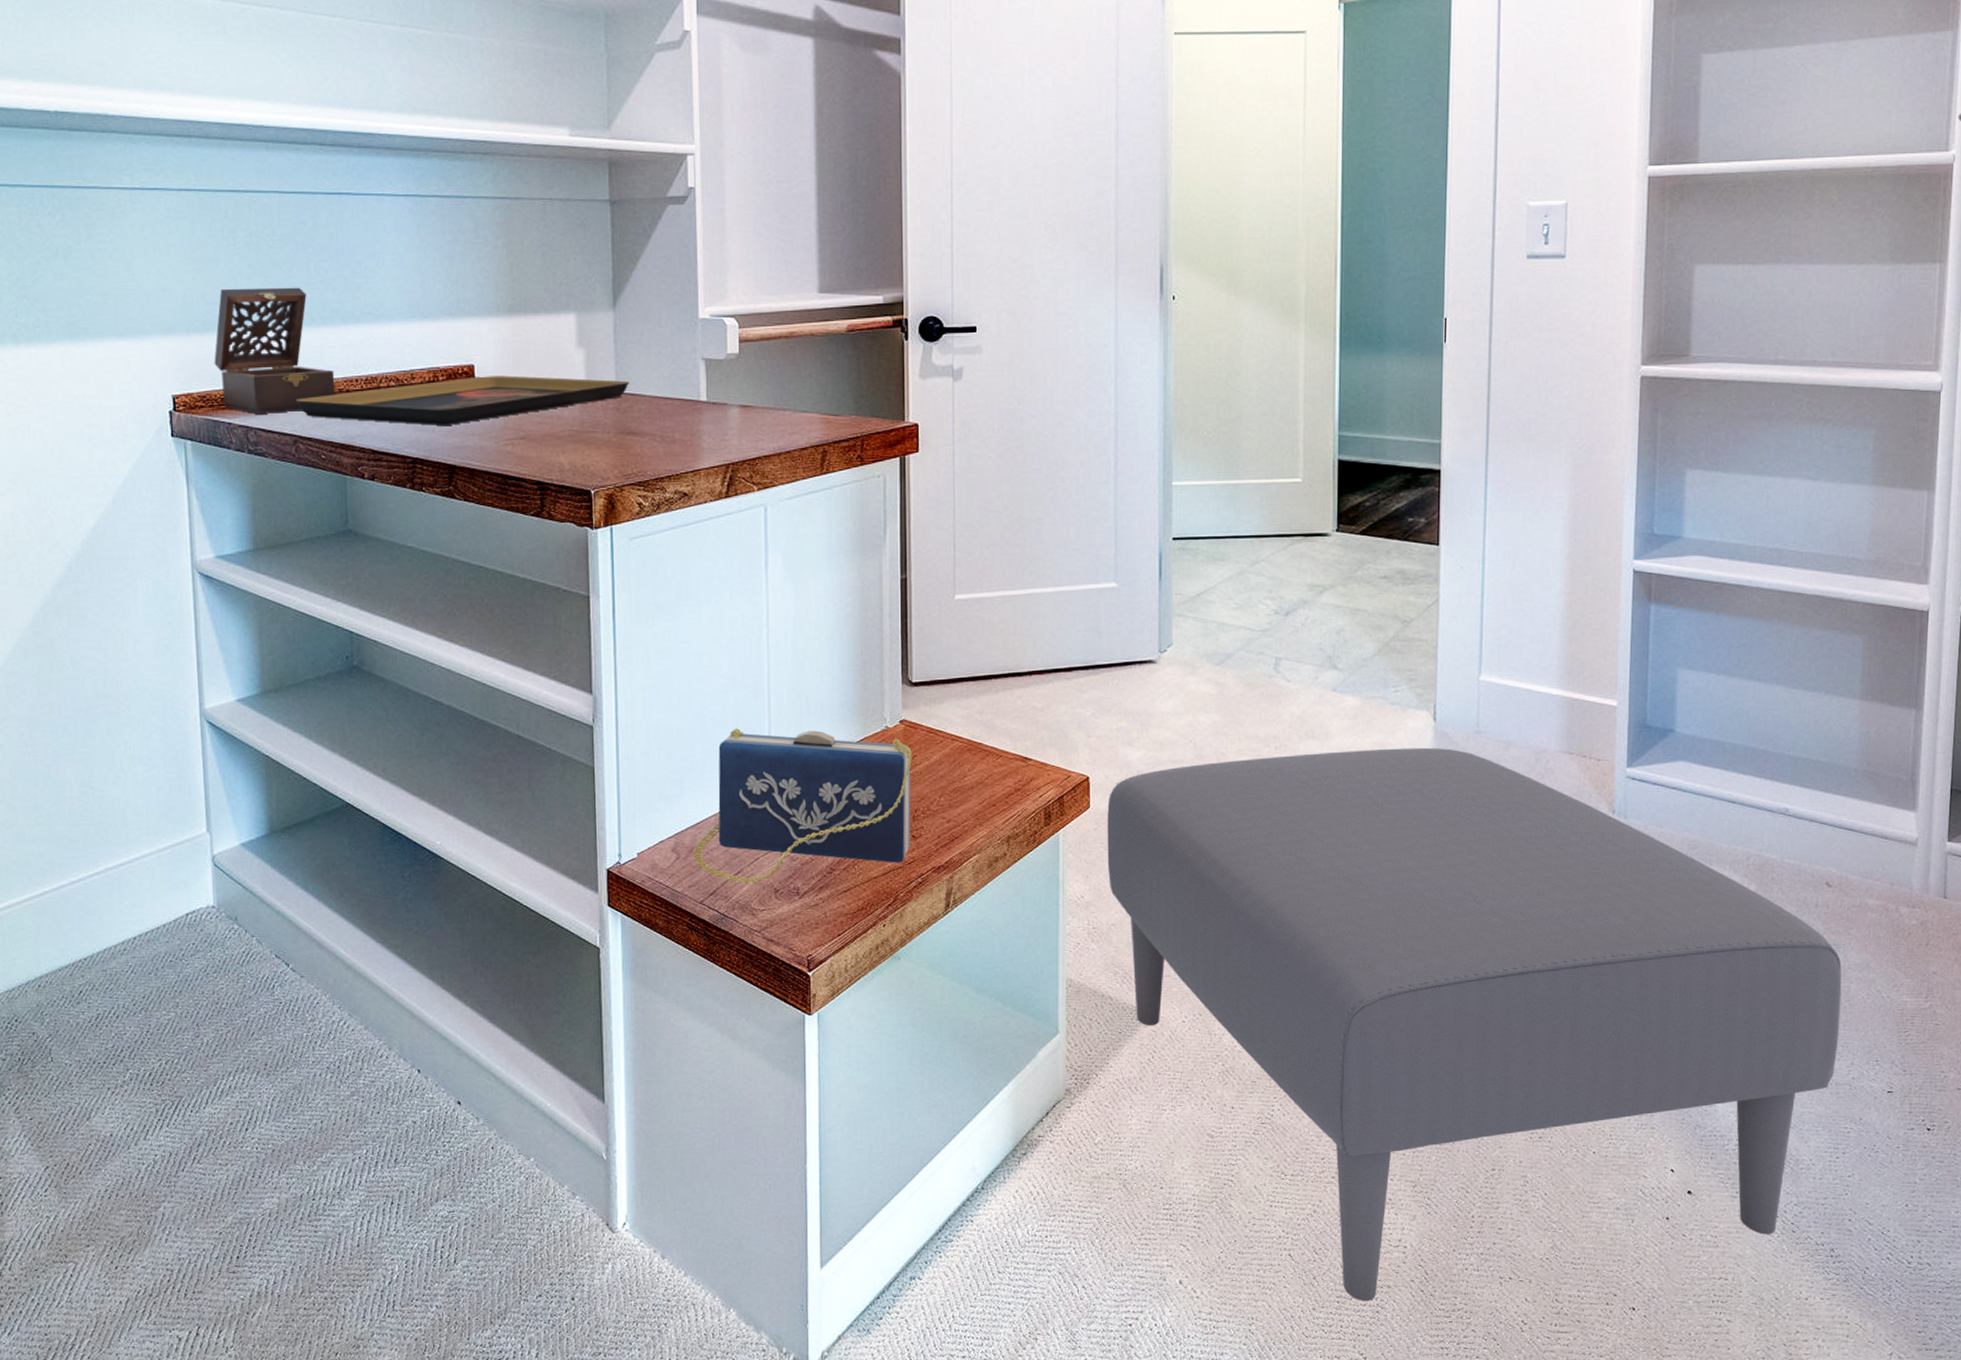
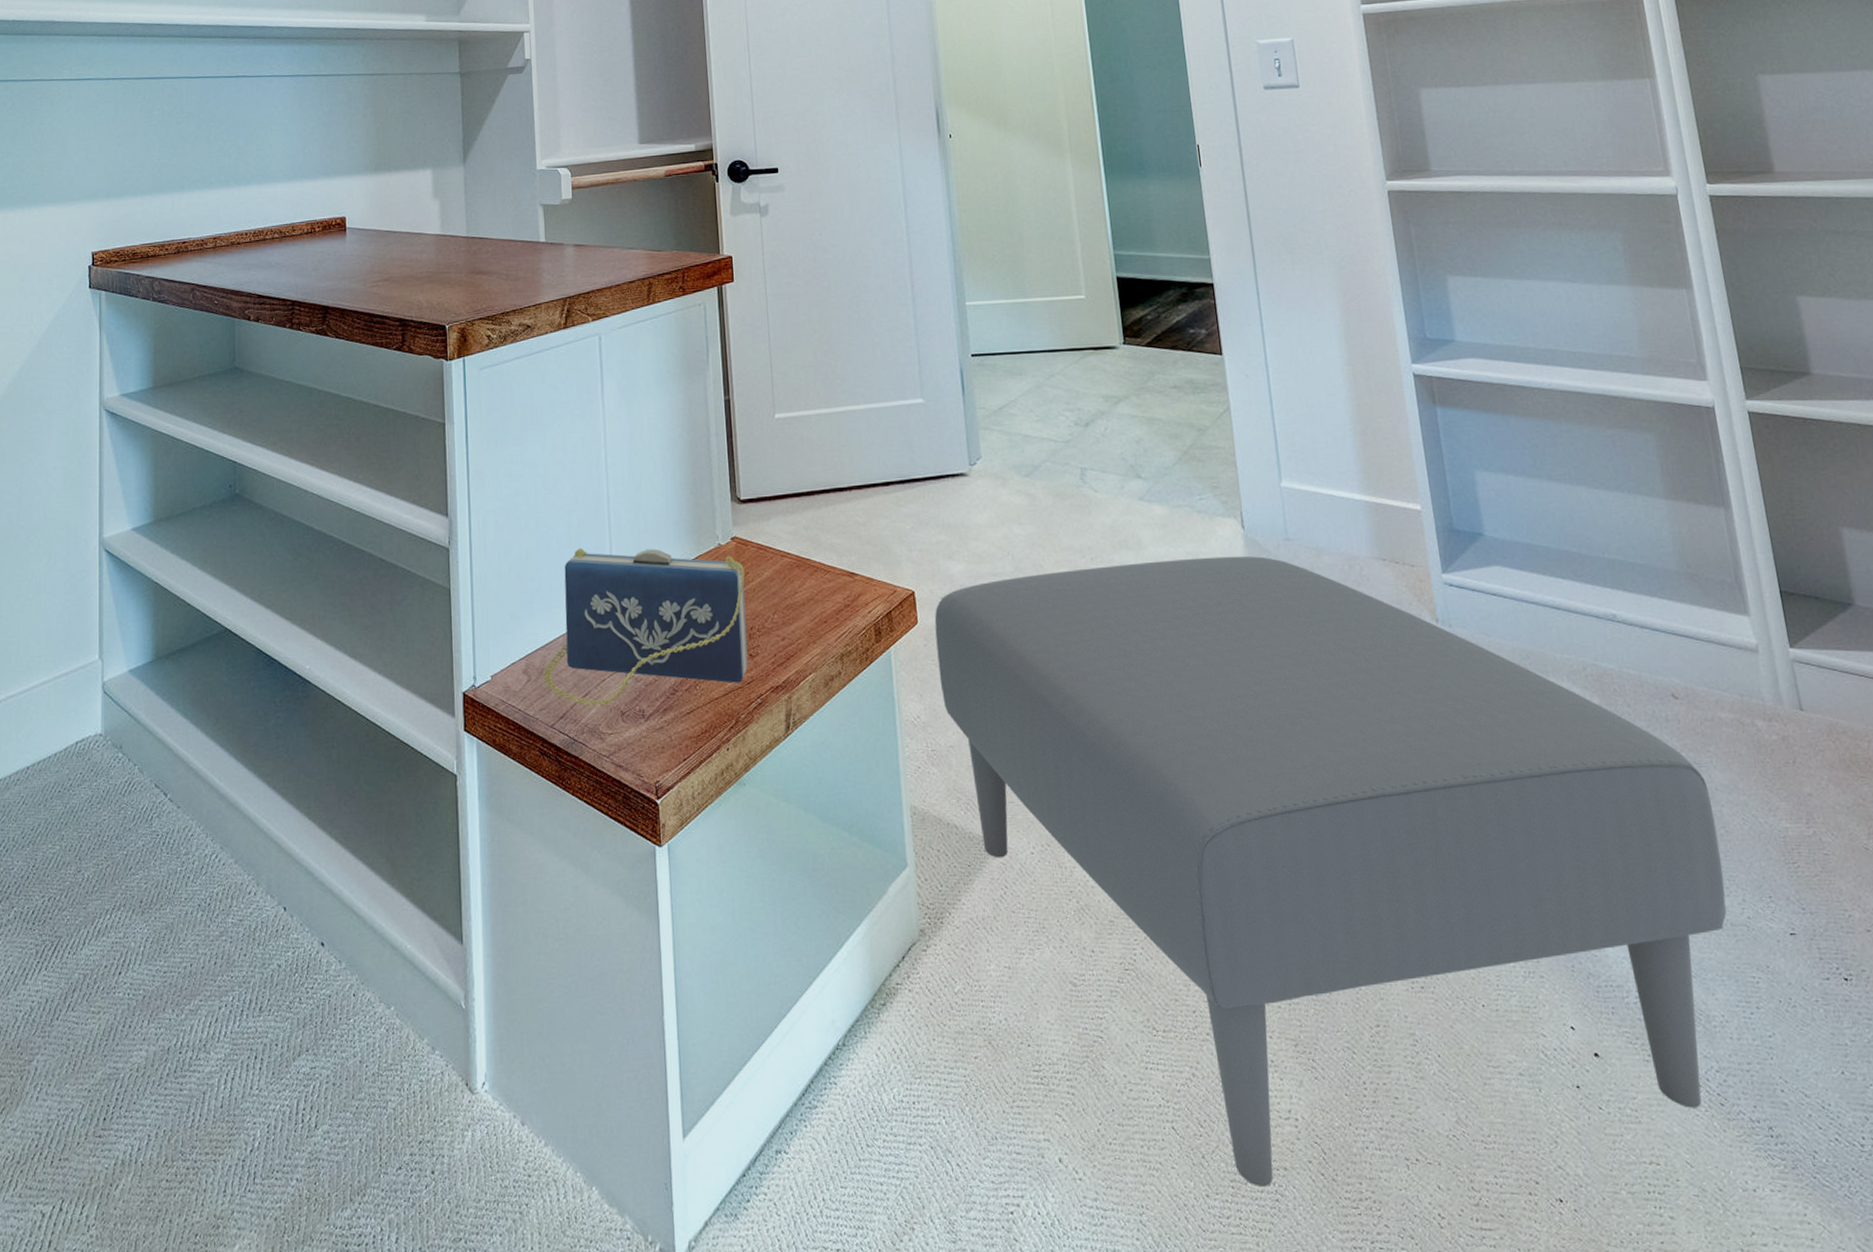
jewelry box: present [214,287,336,415] -> none [128,156,228,267]
decorative tray: present [295,375,630,426] -> none [194,225,479,271]

